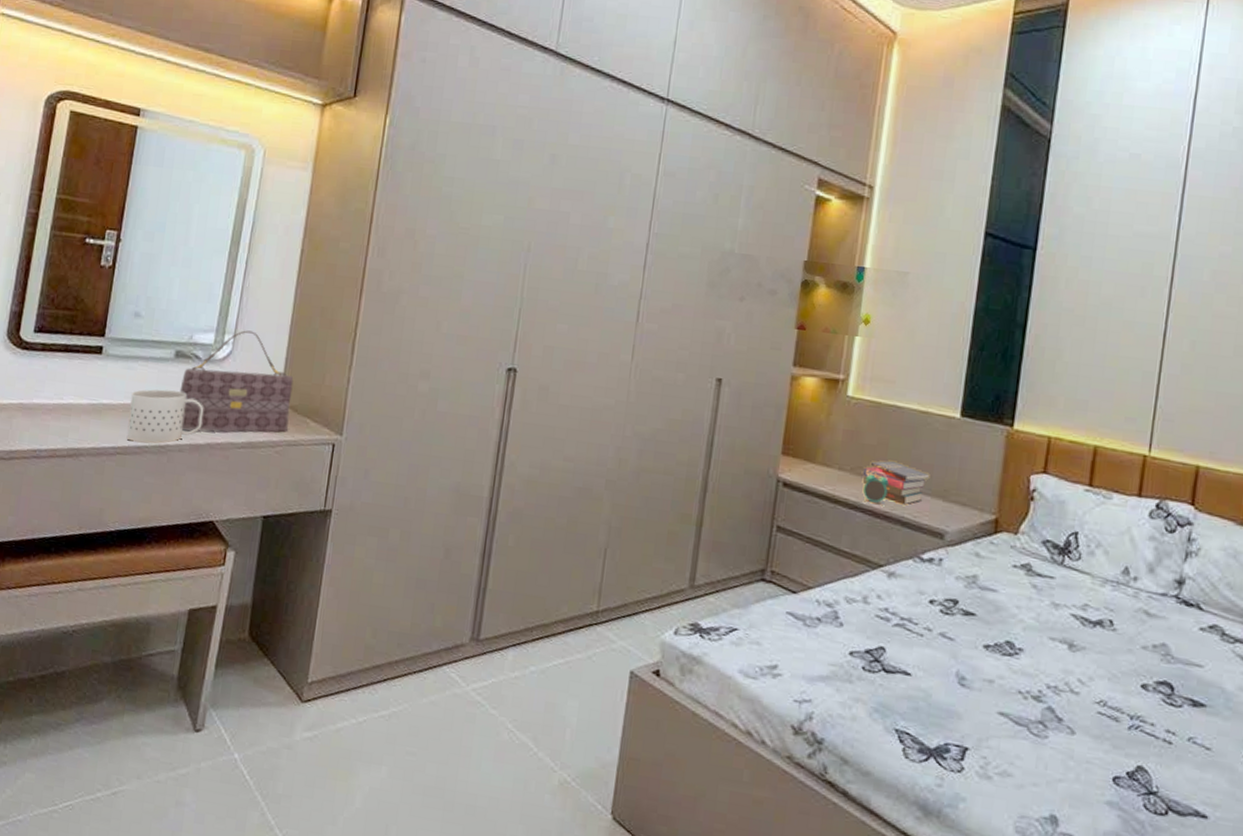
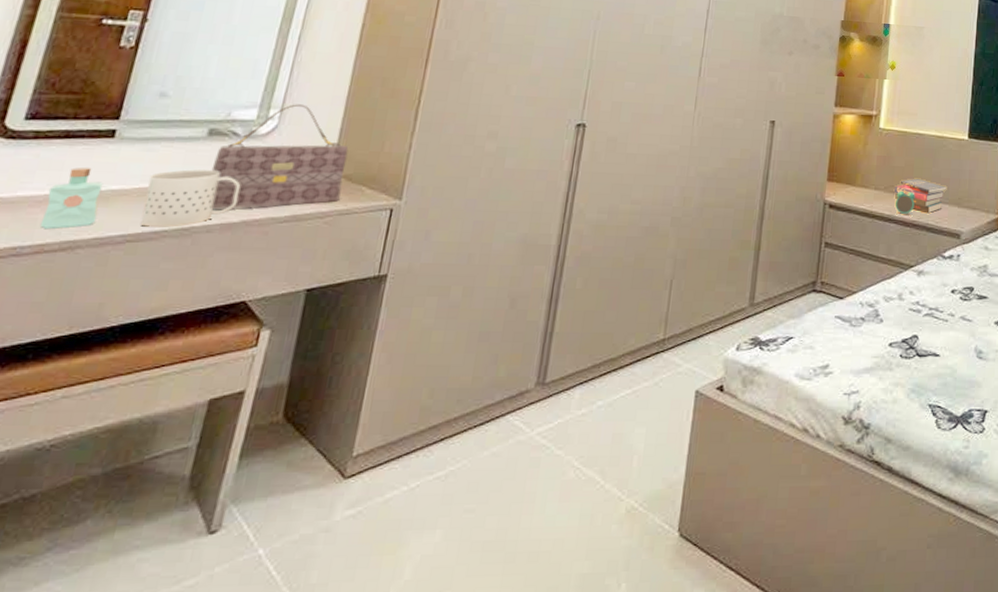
perfume: none [51,380,96,436] -> present [39,167,103,230]

